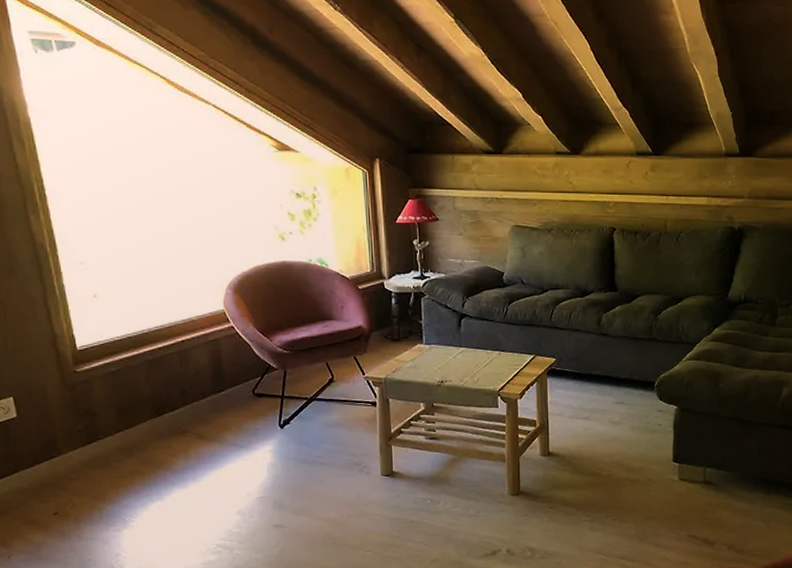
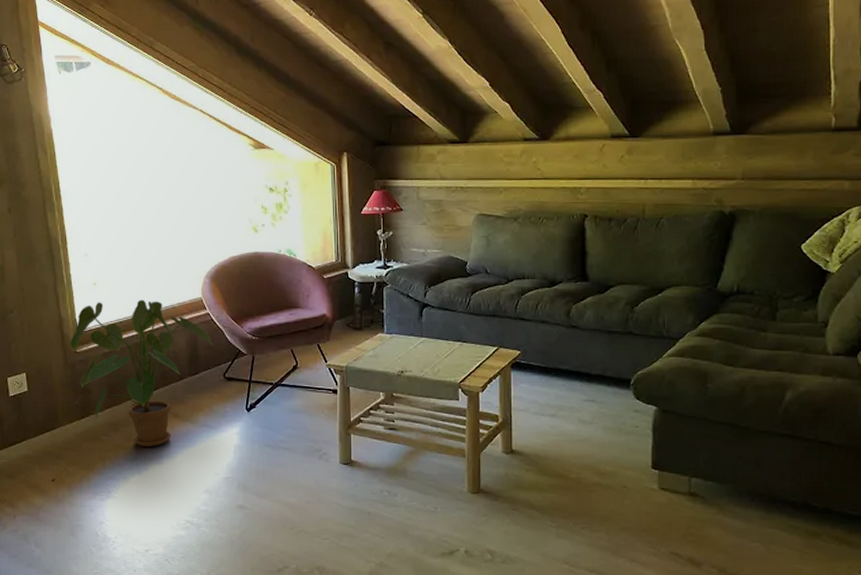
house plant: none [67,312,241,471] -> present [69,299,214,446]

